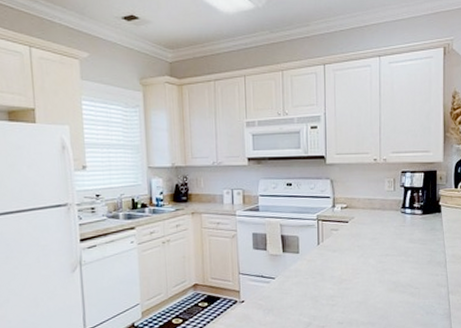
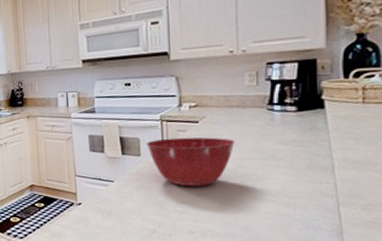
mixing bowl: none [304,236,376,282] -> present [146,137,235,187]

